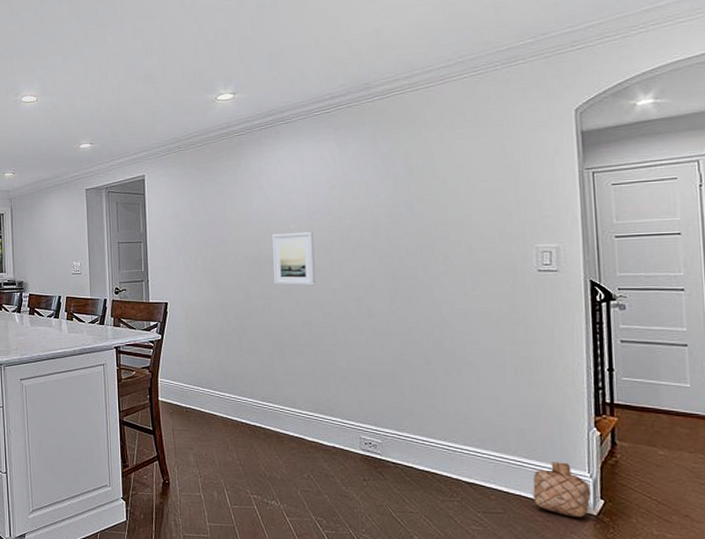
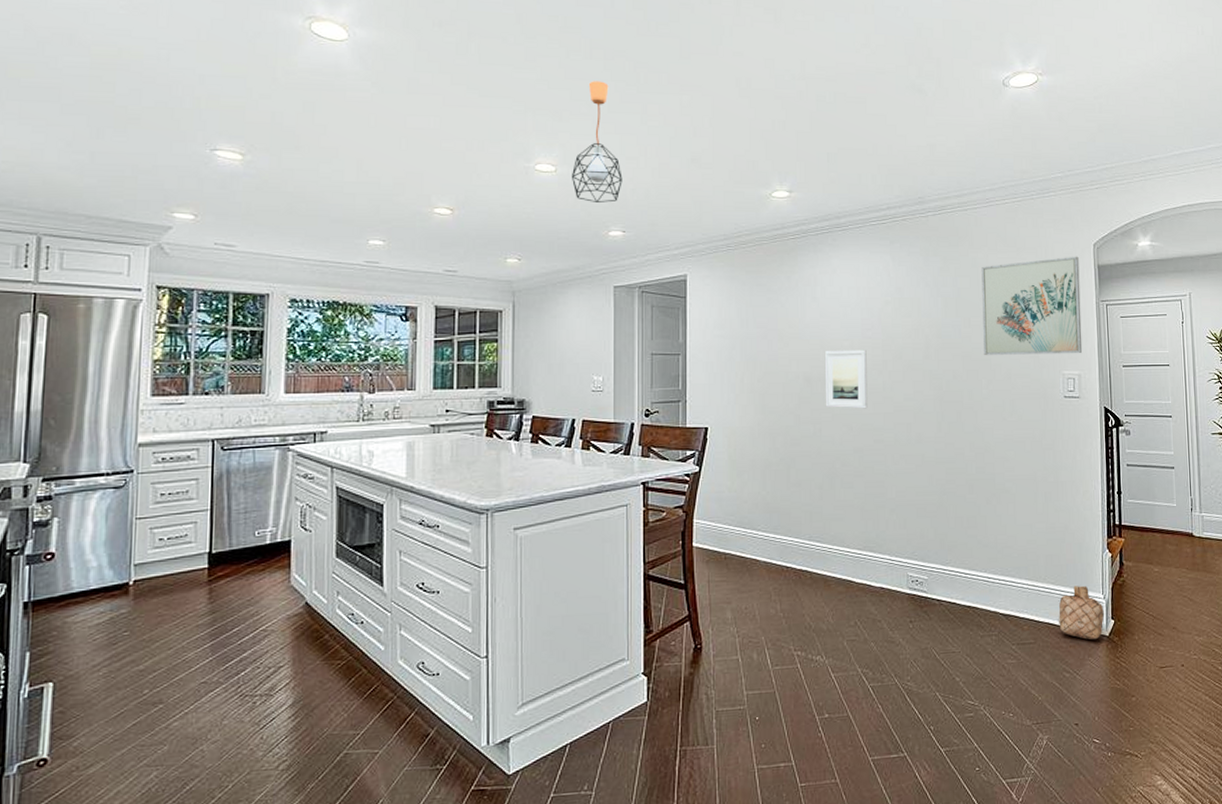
pendant light: none [49,22,89,122] -> present [572,81,623,203]
wall art: none [436,123,562,231] -> present [981,256,1083,355]

